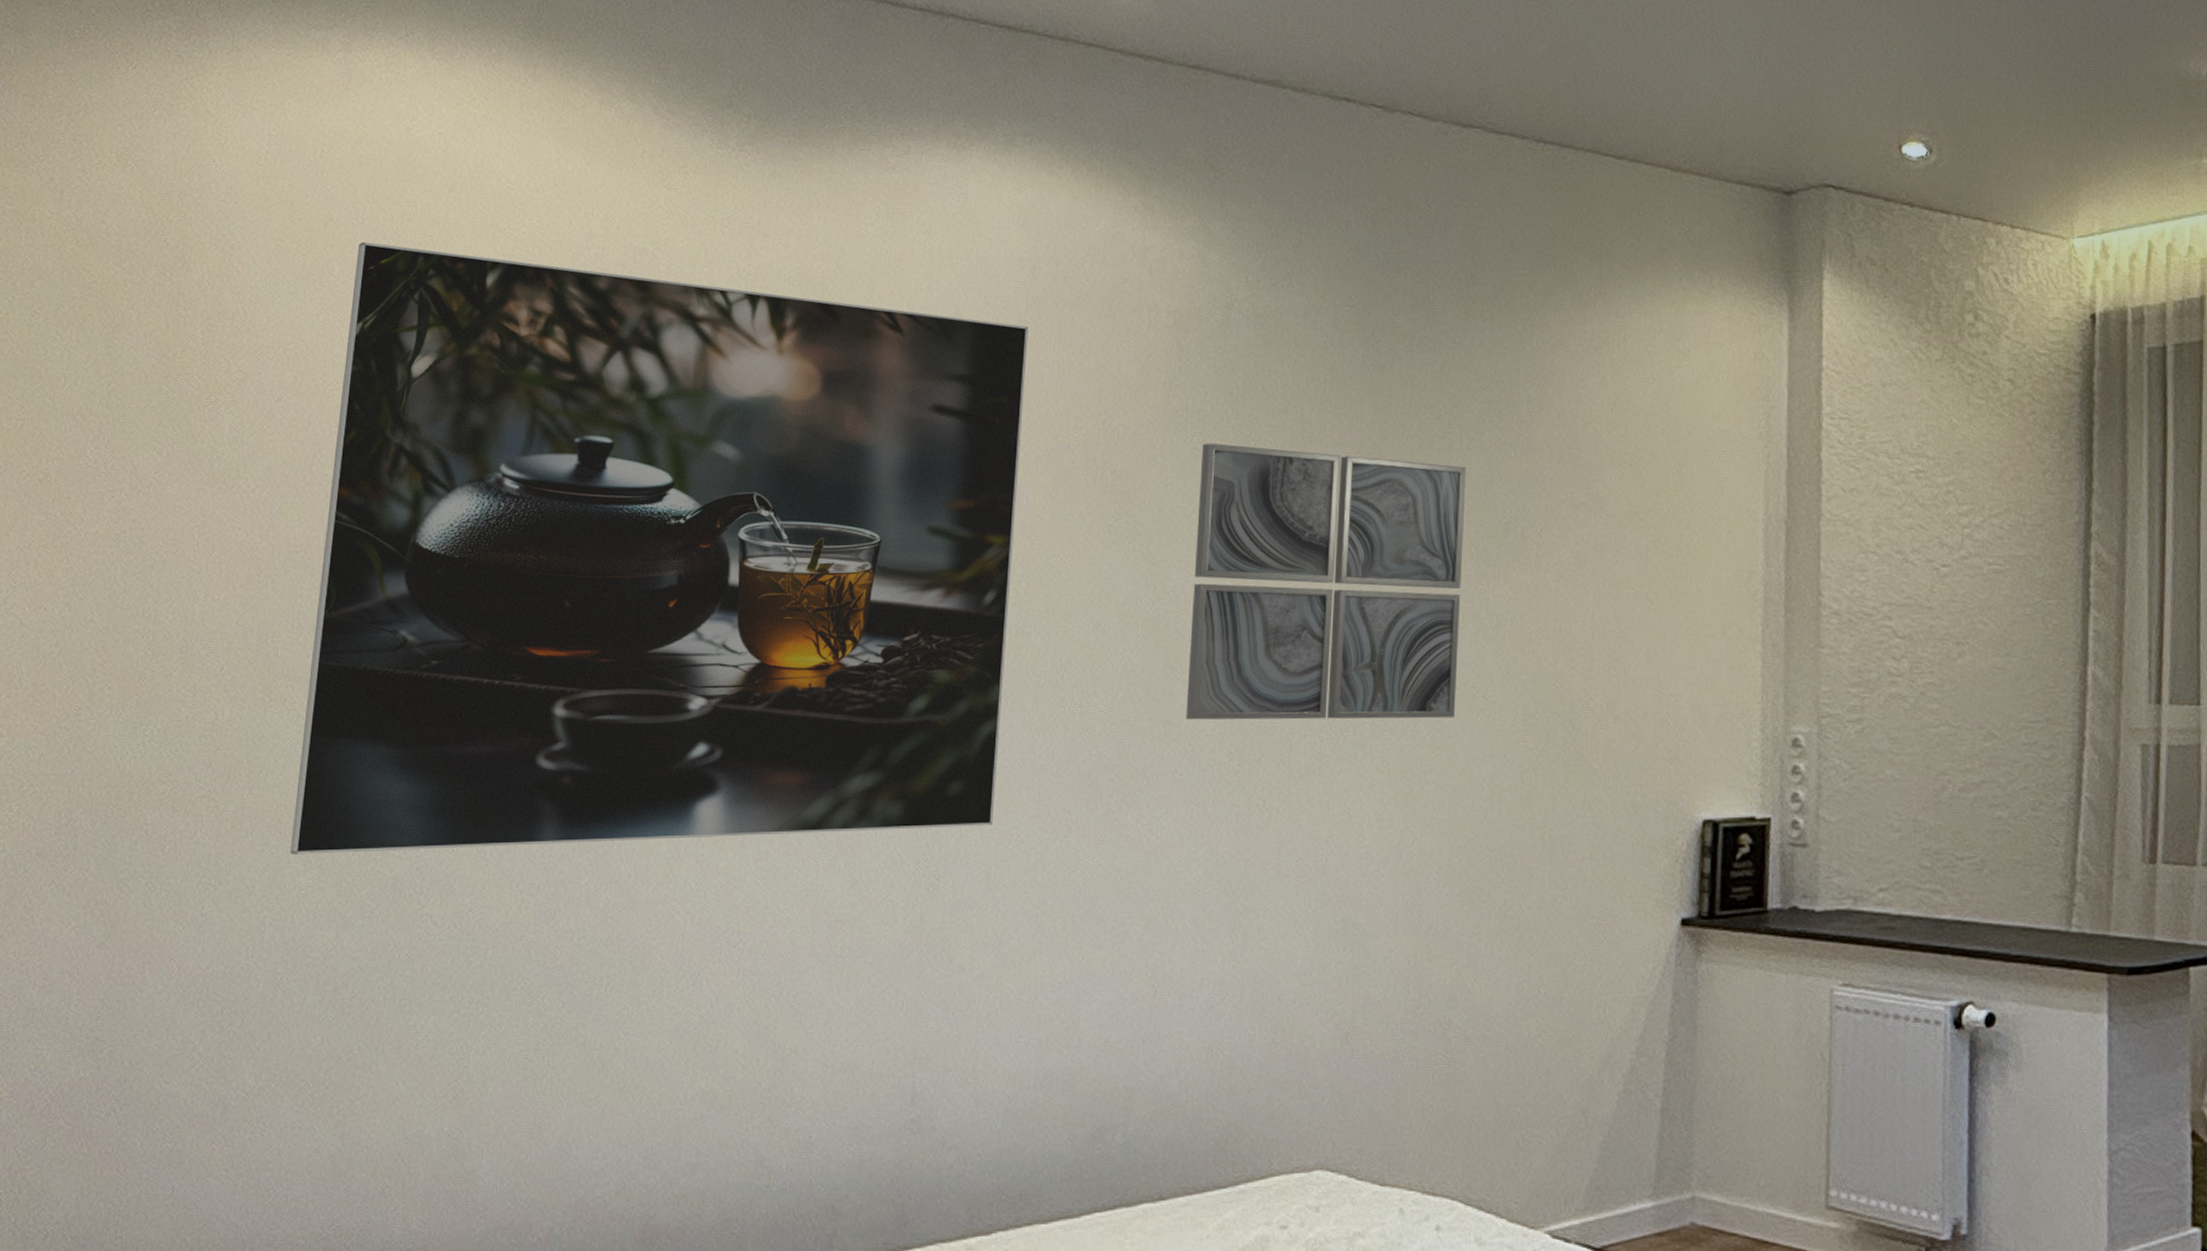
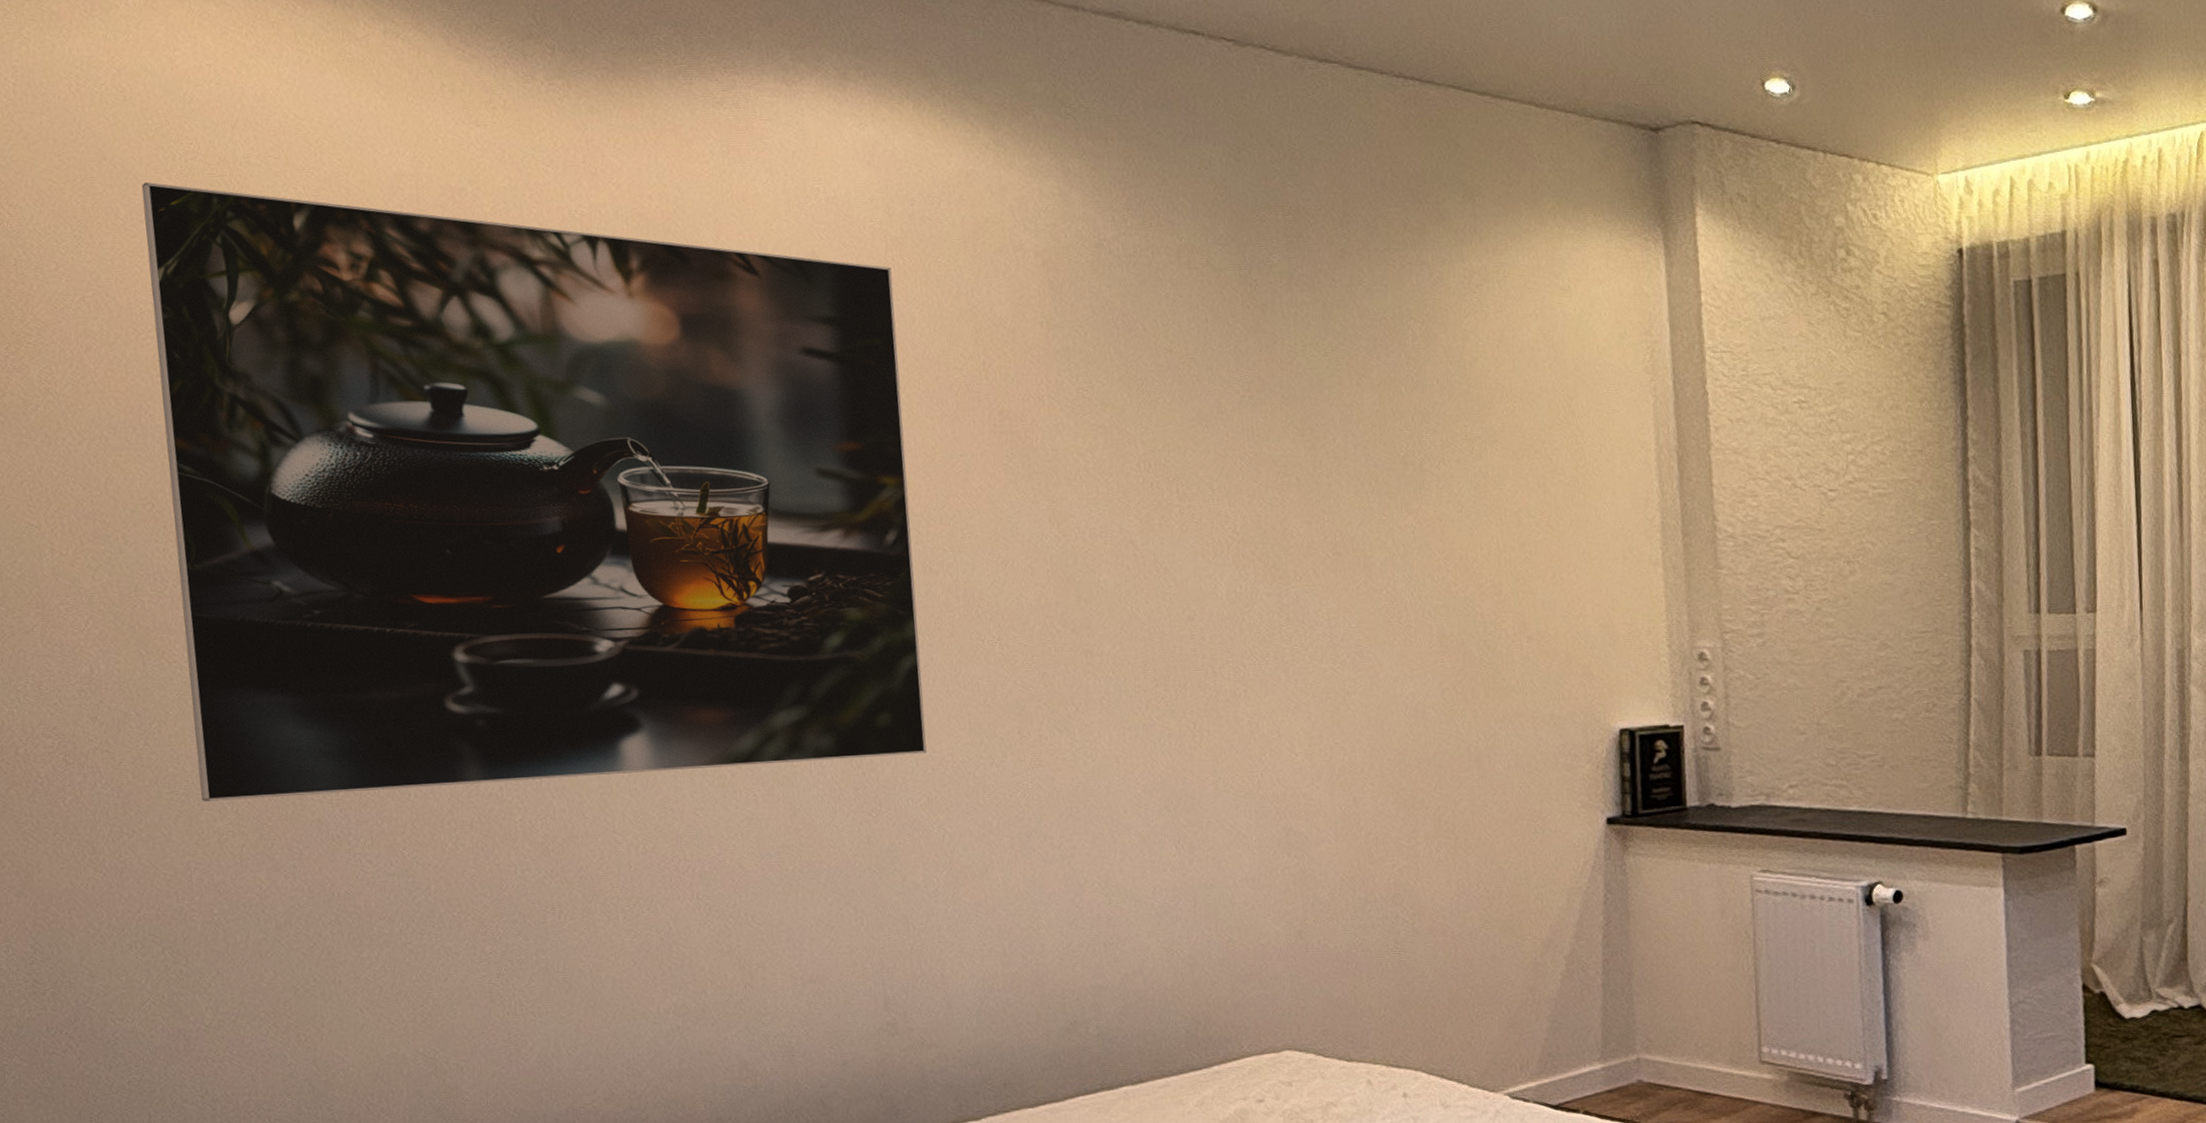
wall art: present [1186,443,1466,720] -> none [1089,382,1373,650]

